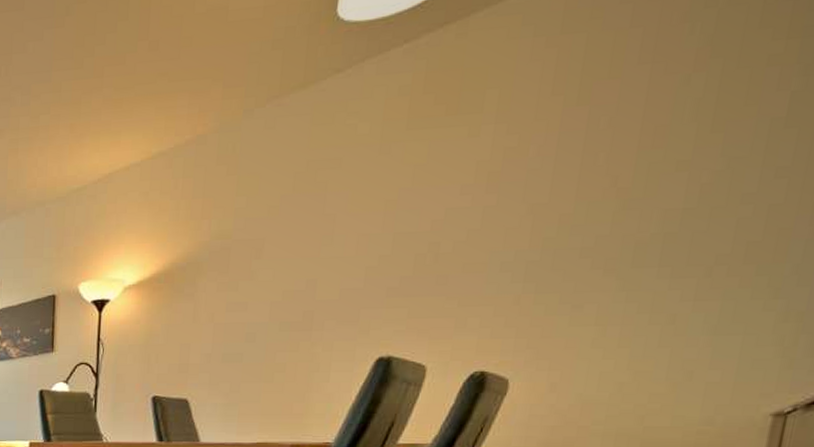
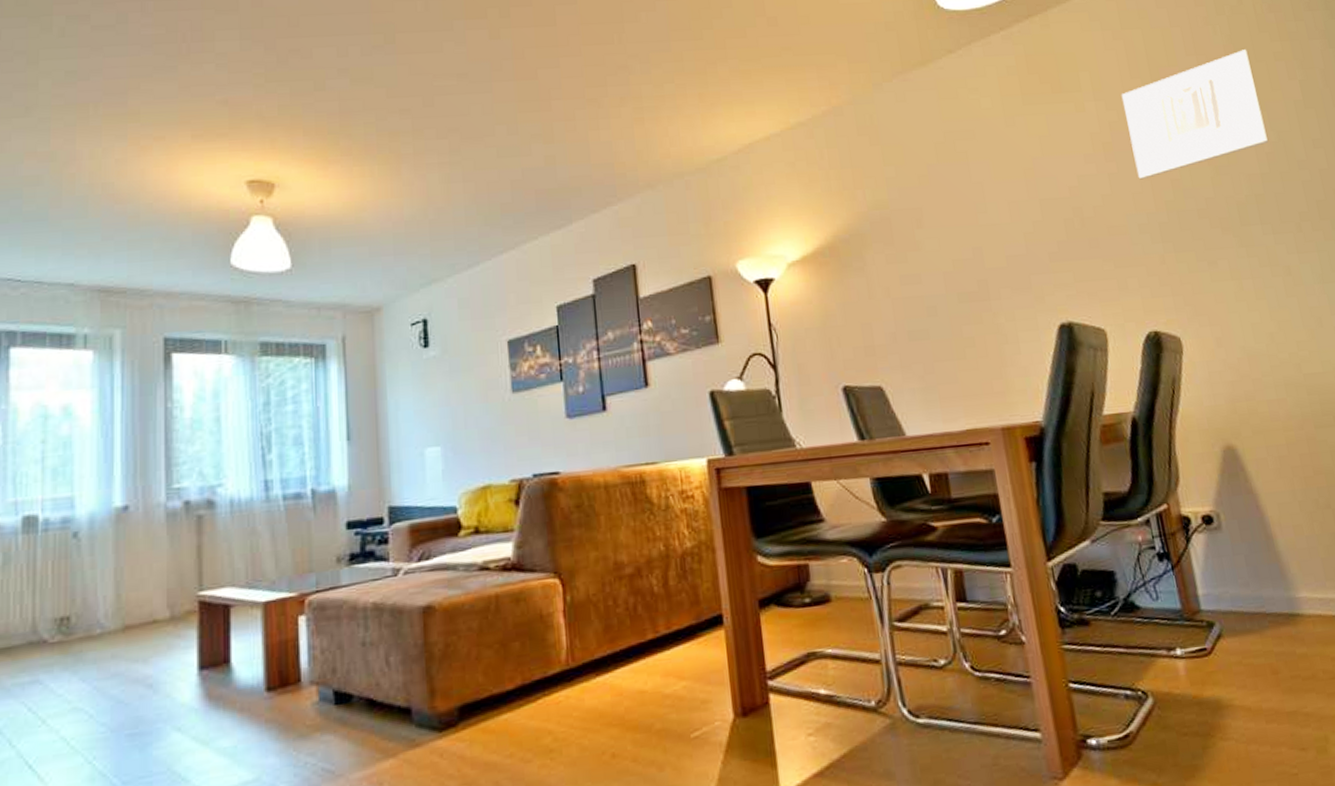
wall art: none [519,53,730,214] -> present [1121,49,1268,180]

